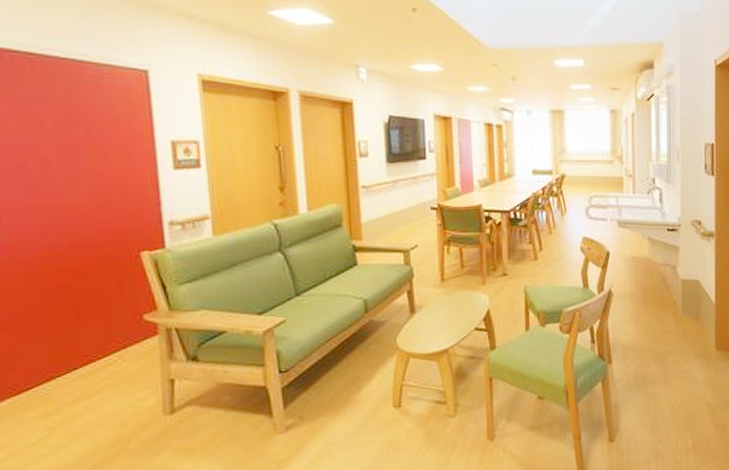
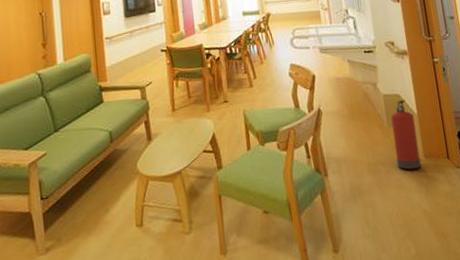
fire extinguisher: none [686,287,711,361] -> present [390,100,421,170]

